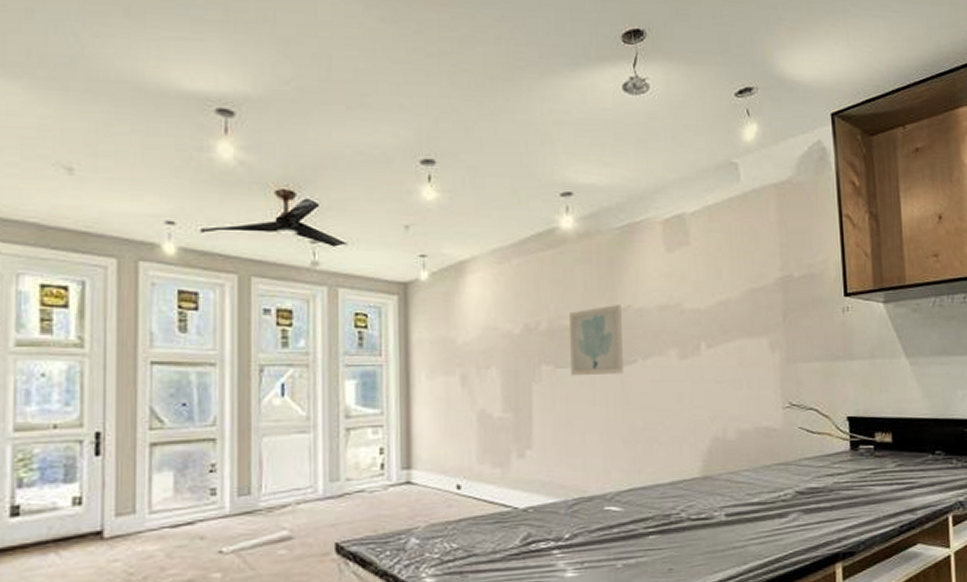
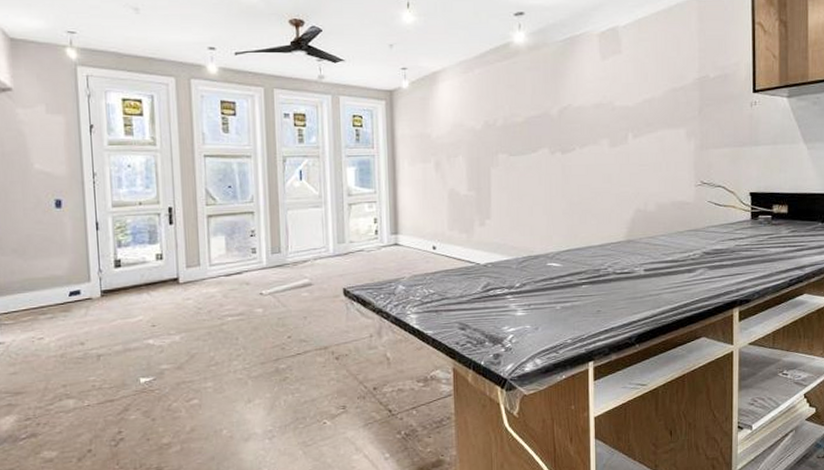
wall art: present [570,305,623,376] -> none [521,104,564,162]

